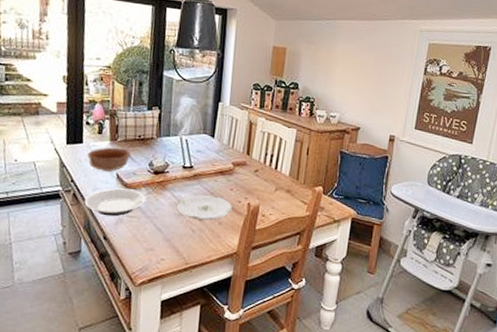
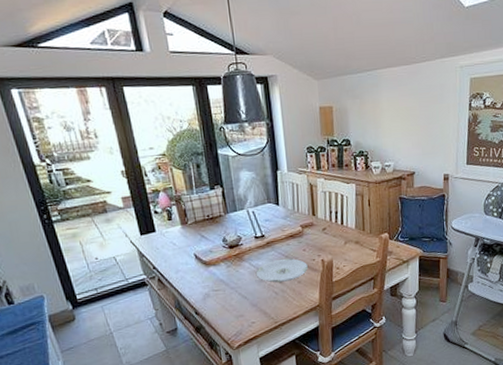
plate: present [84,188,147,217] -> none [169,265,227,294]
bowl: present [87,147,131,172] -> none [163,230,204,254]

